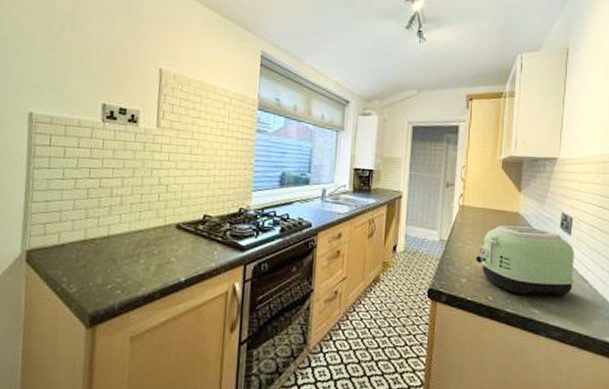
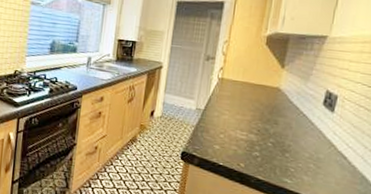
toaster: present [476,225,574,296] -> none [230,99,336,170]

